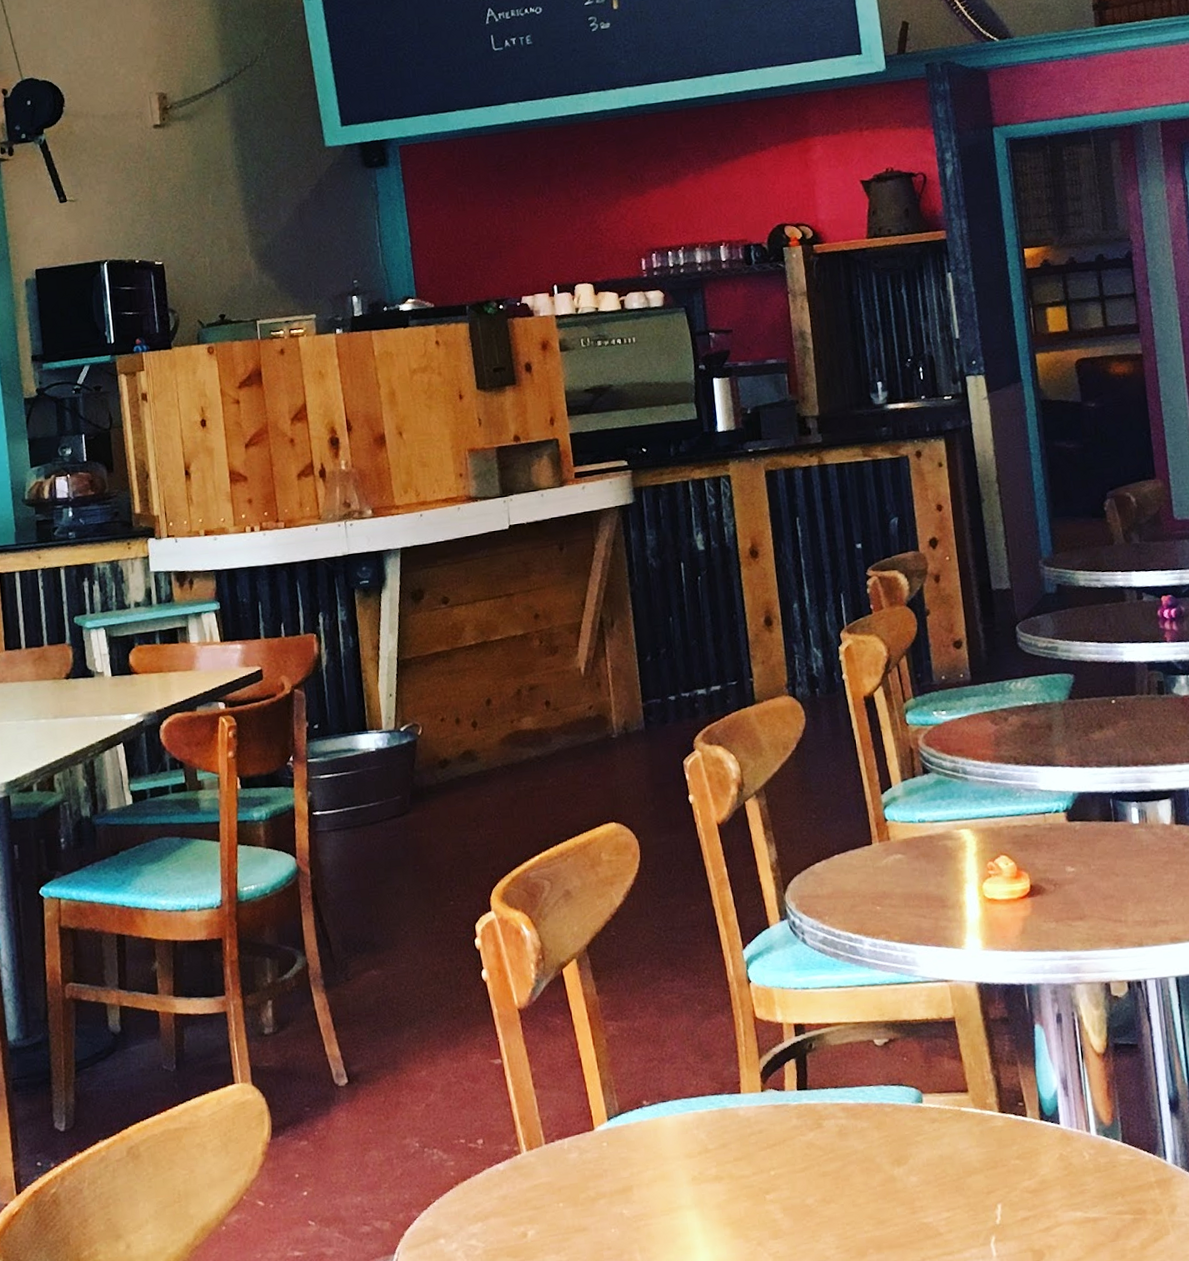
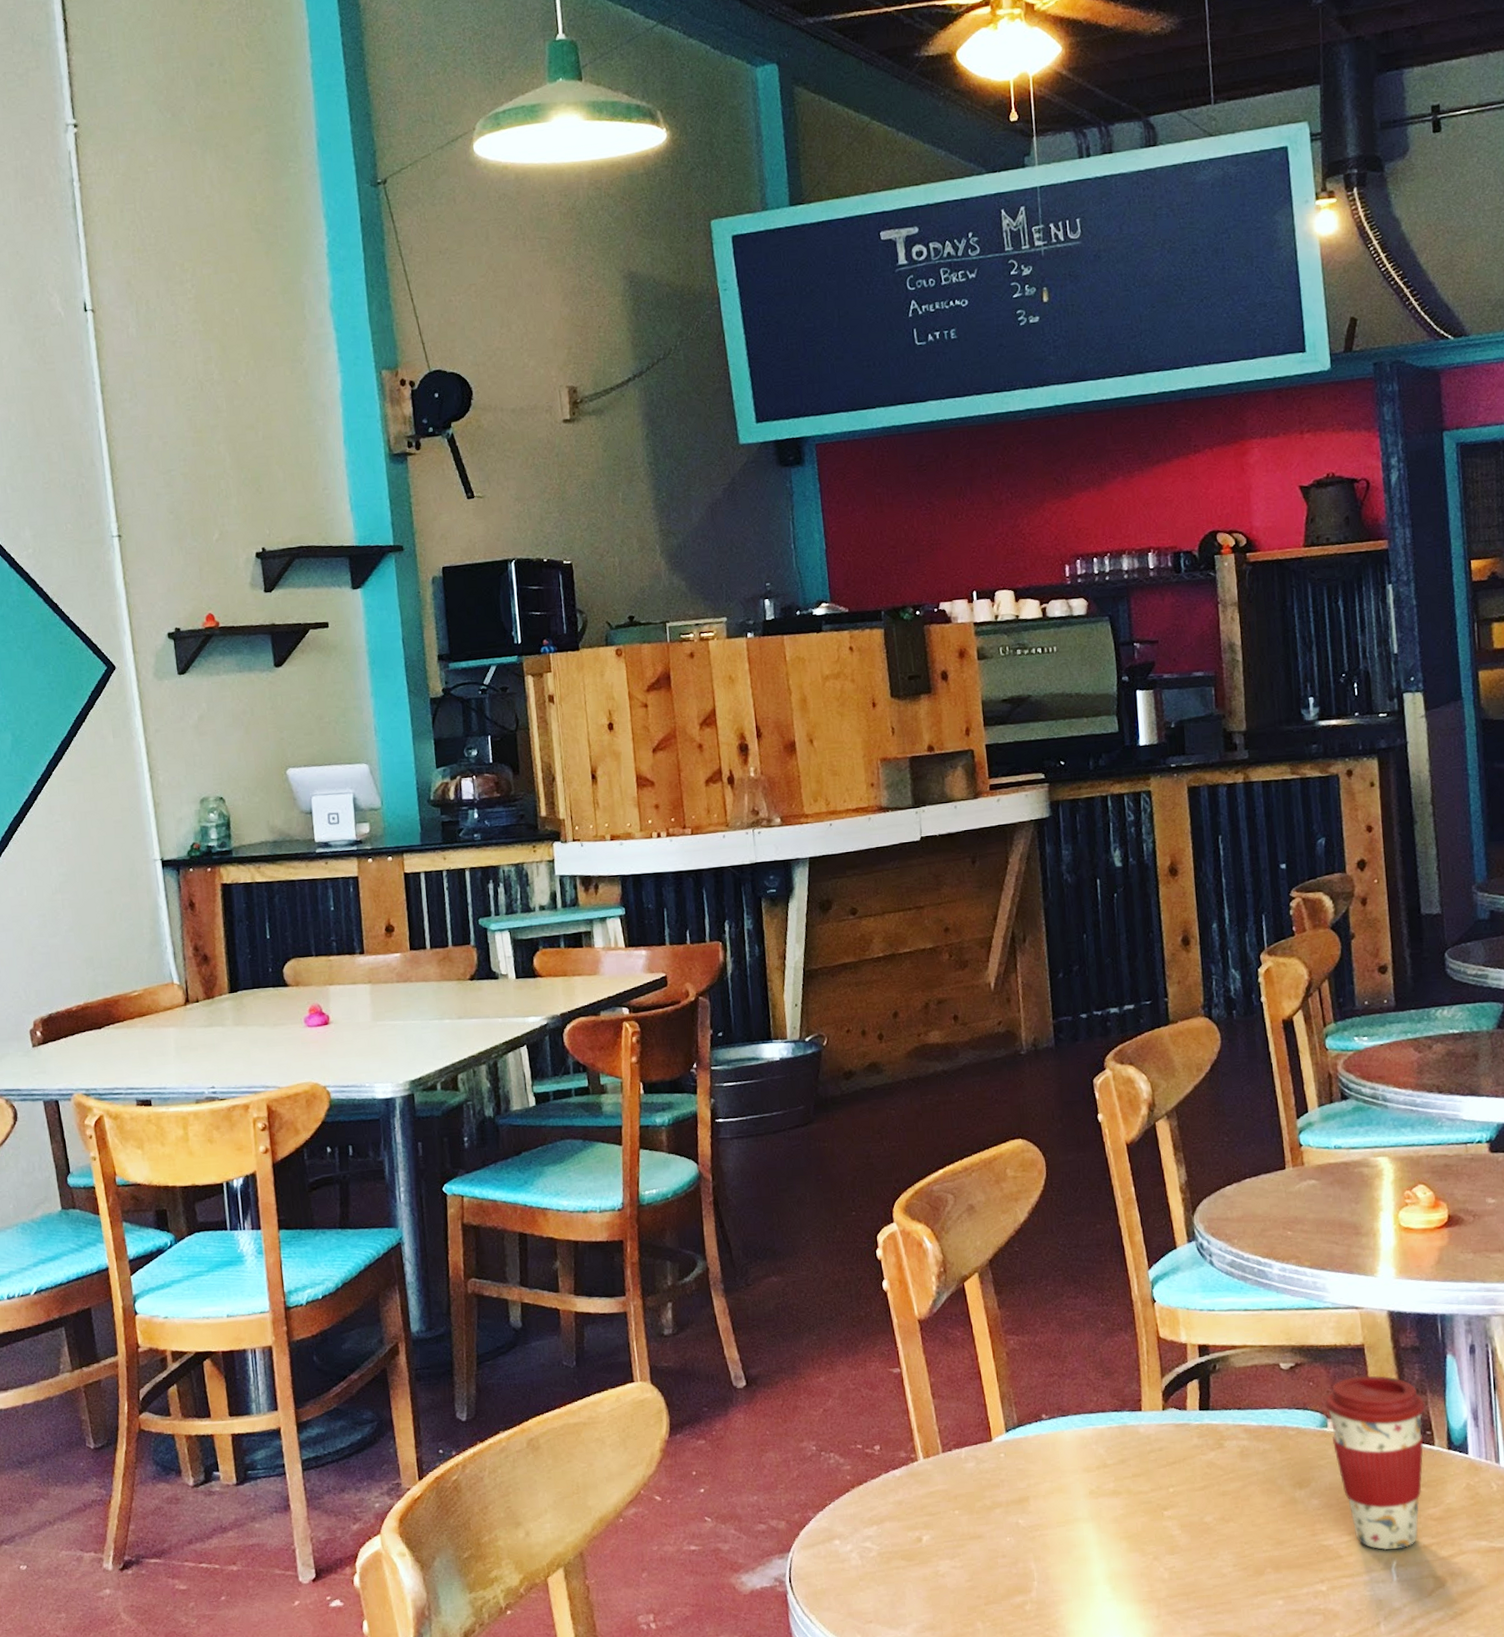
coffee cup: none [919,1048,1017,1226] -> present [1324,1375,1426,1551]

